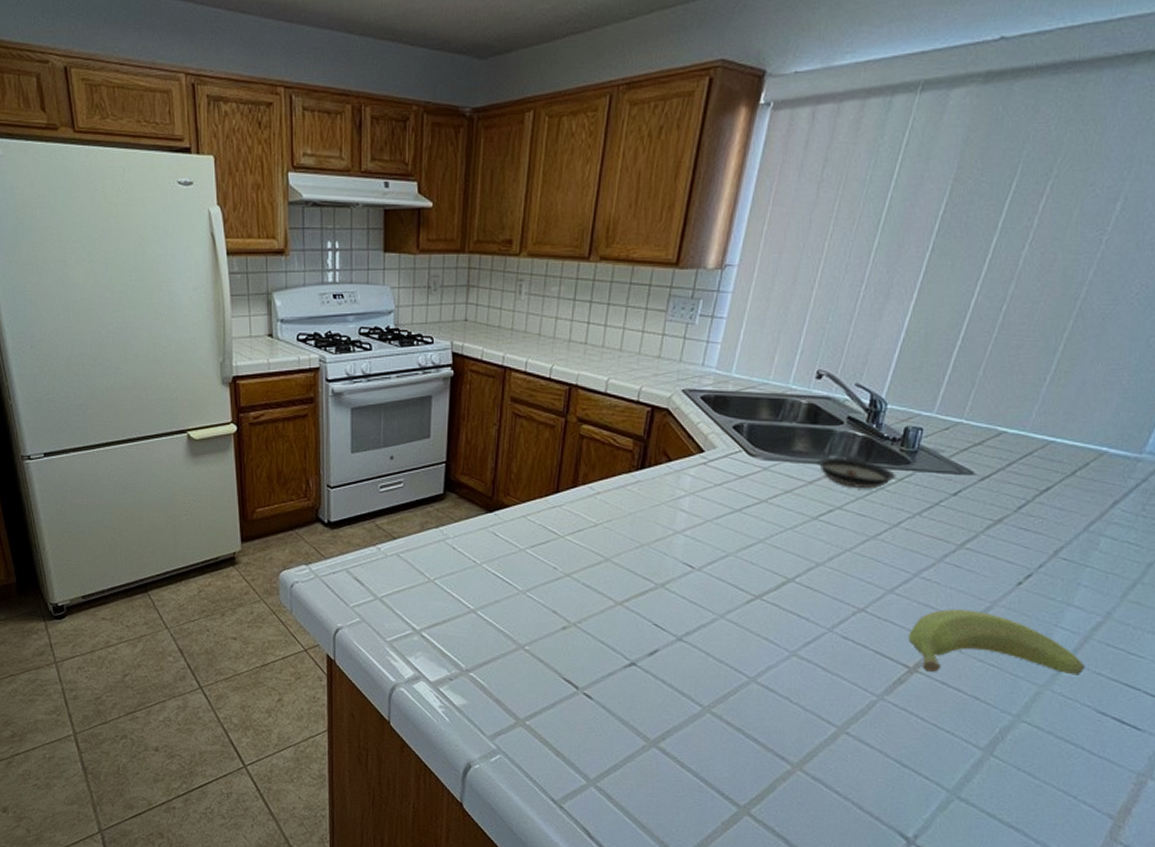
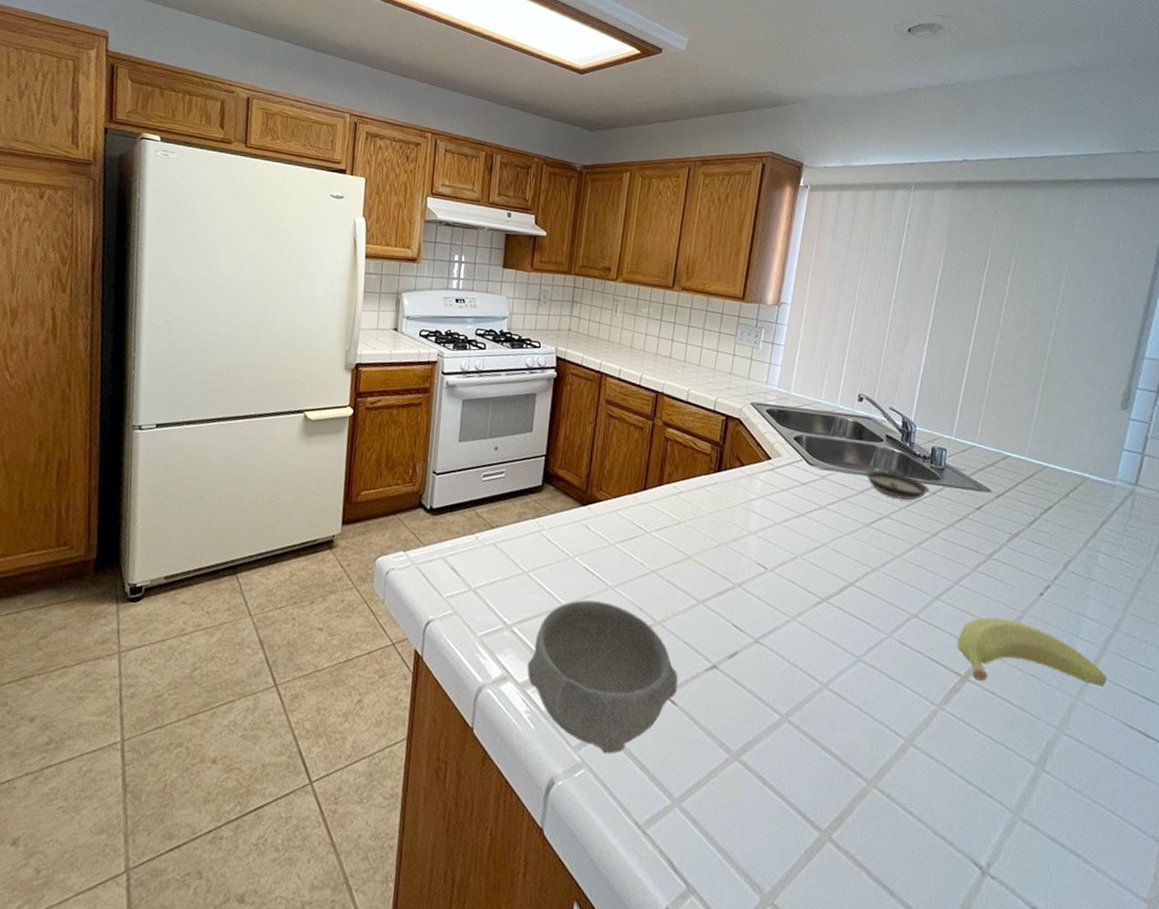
bowl: none [438,605,594,743] -> present [527,600,678,755]

